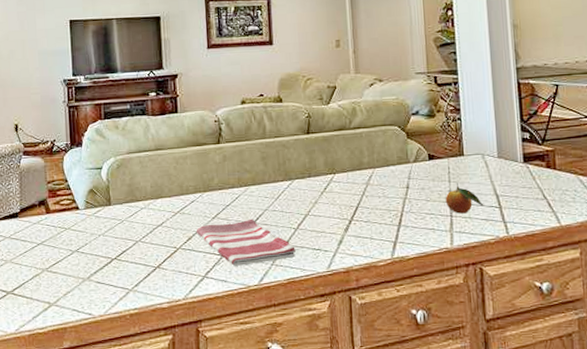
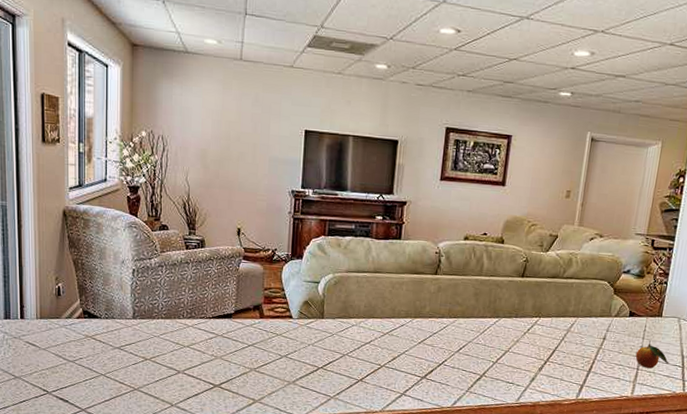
dish towel: present [196,218,296,266] -> none [401,348,491,389]

